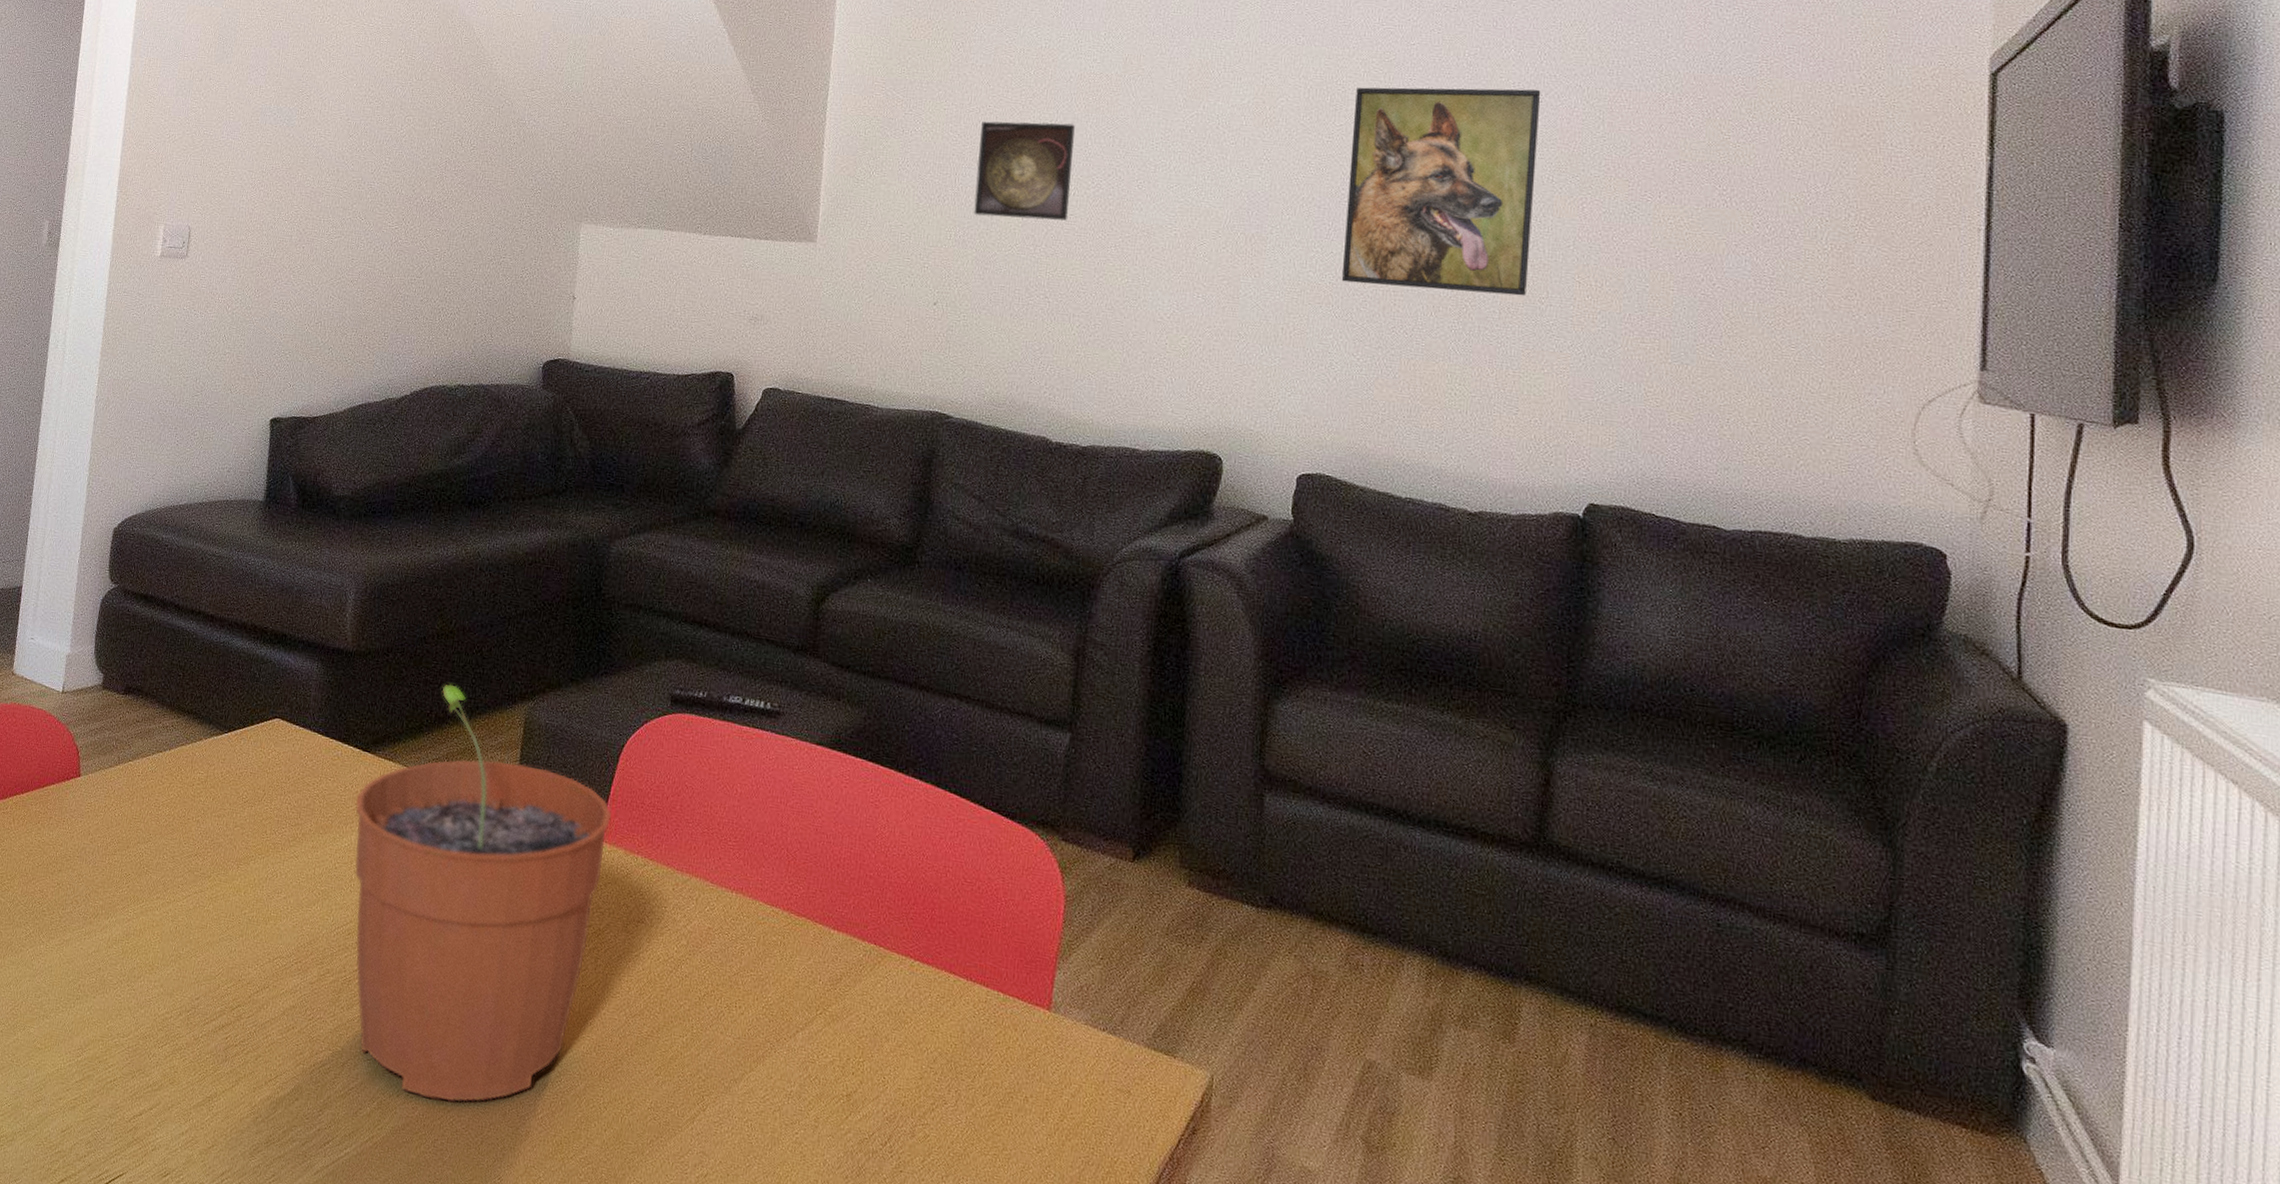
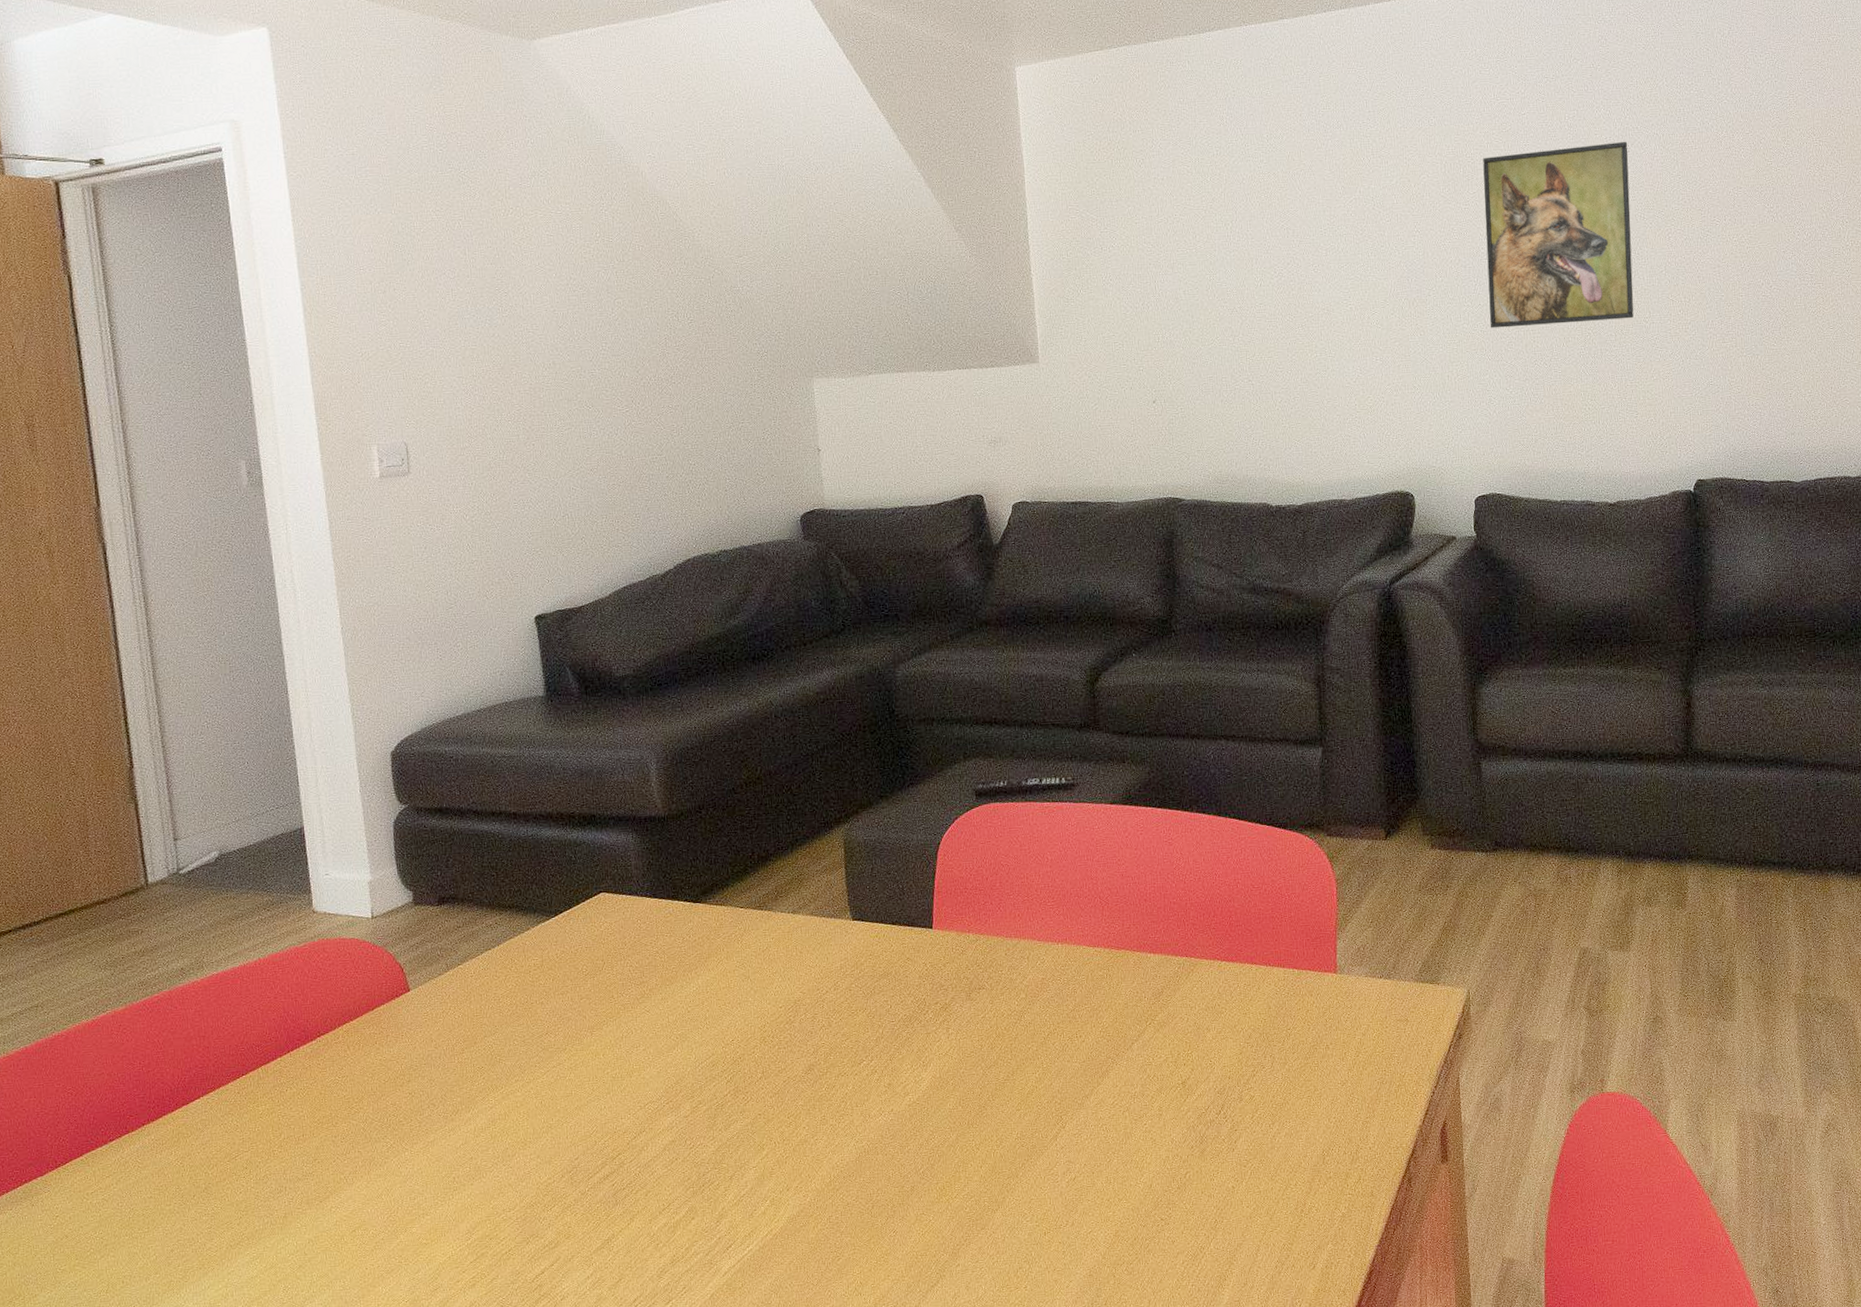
plant pot: present [354,684,612,1103] -> none [695,824,940,1185]
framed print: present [973,121,1075,221] -> none [1171,222,1259,316]

